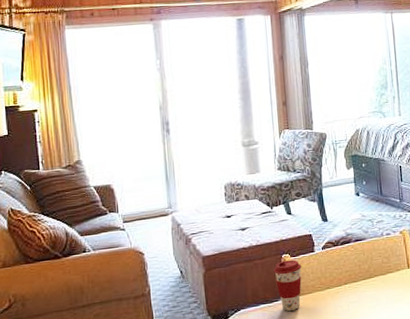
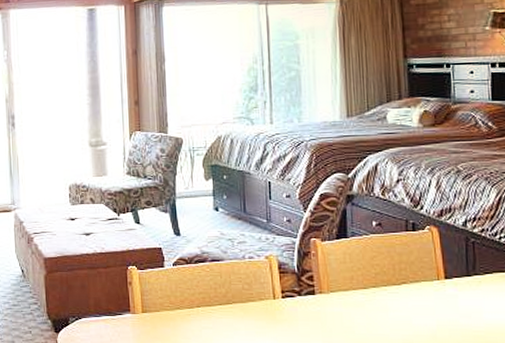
coffee cup: present [274,259,302,311] -> none [119,273,149,327]

